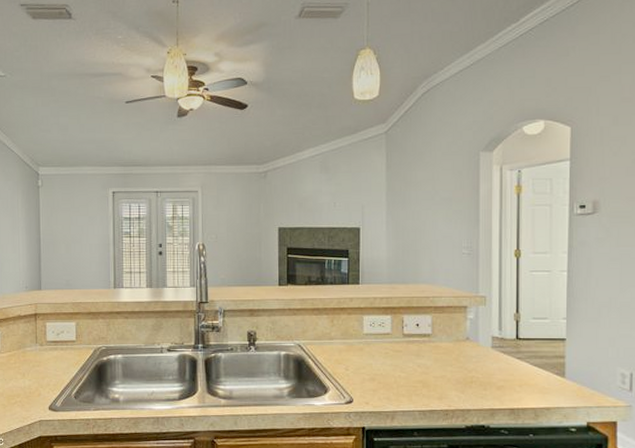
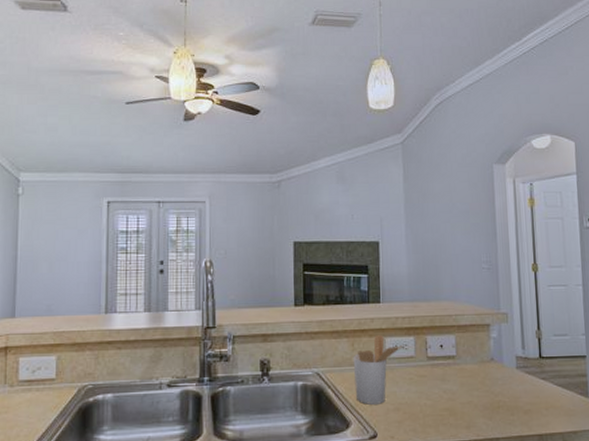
utensil holder: none [332,312,381,374] -> present [353,334,404,405]

